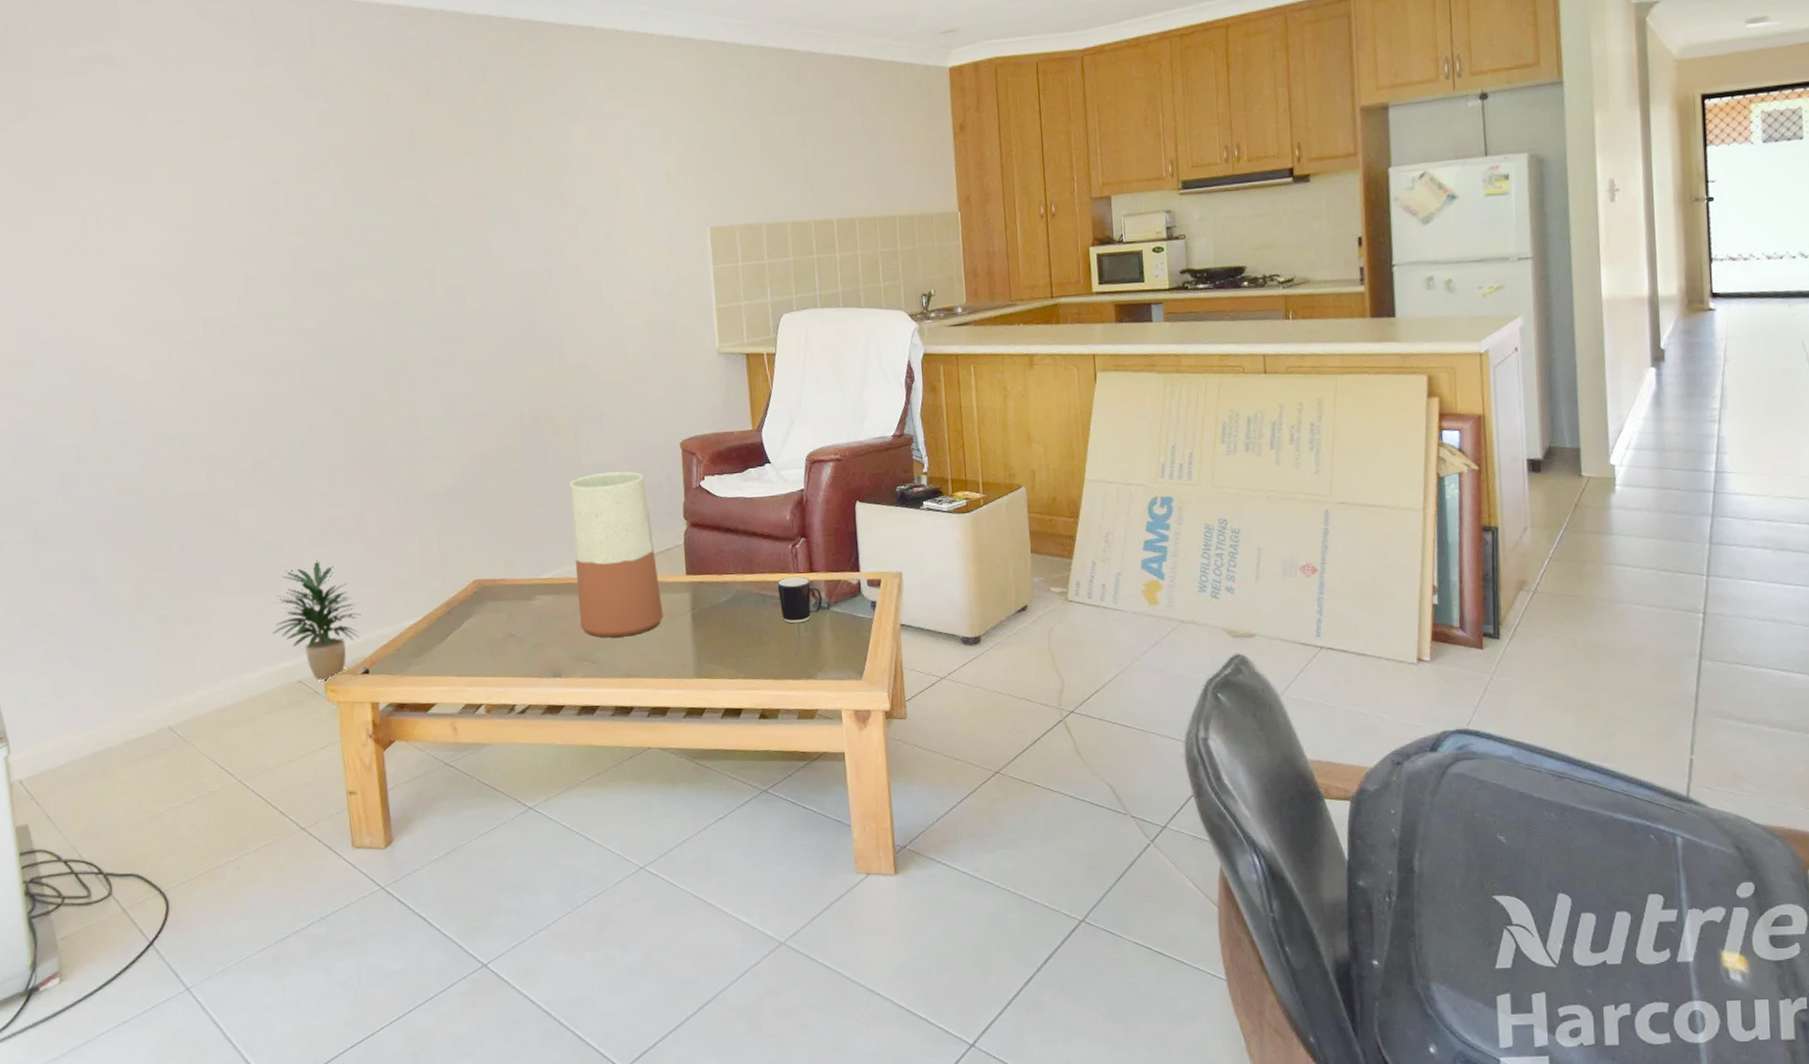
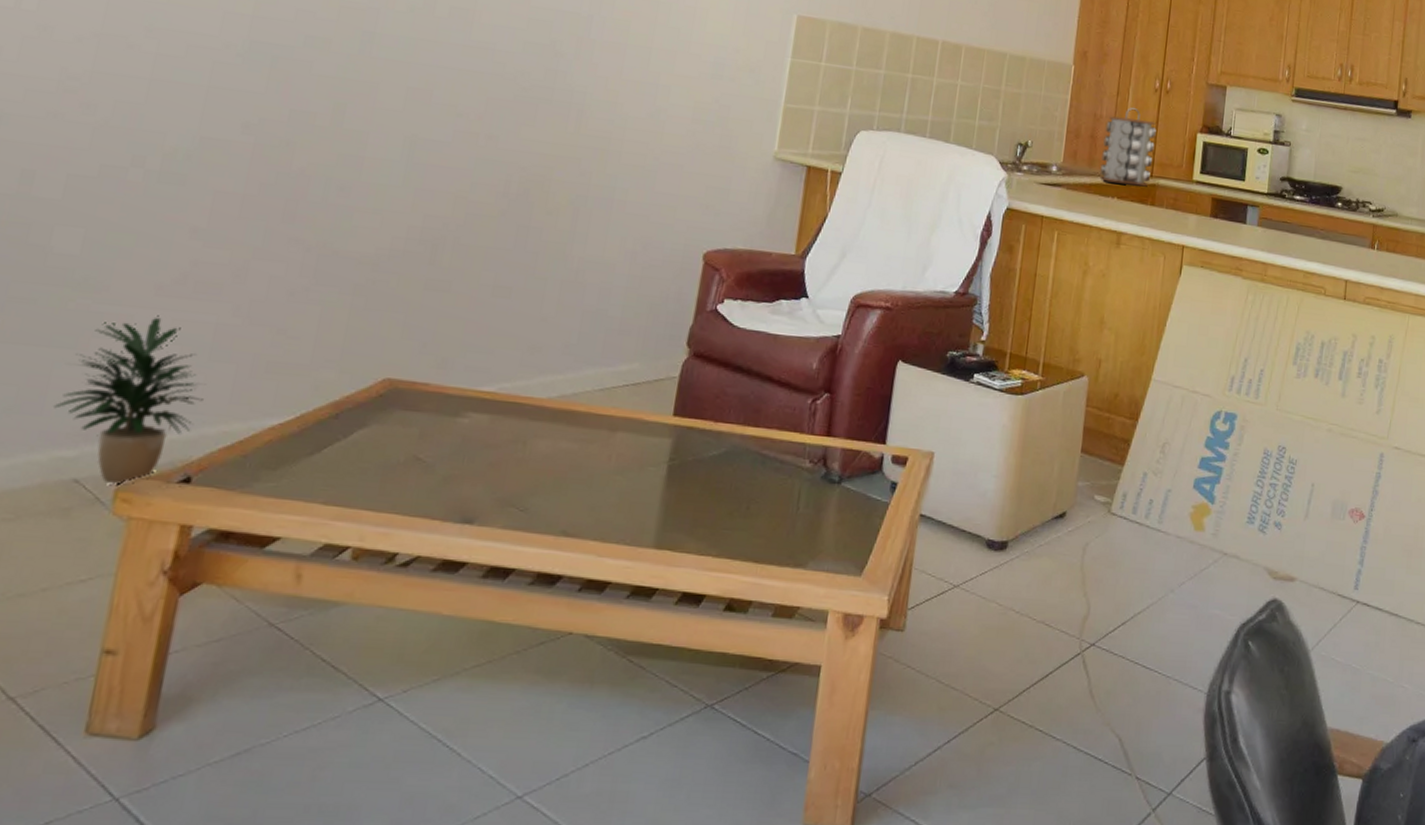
vase: present [570,471,663,638] -> none [517,270,649,483]
mug: present [777,576,823,624] -> none [781,437,836,497]
spice rack: none [999,237,1051,312] -> present [1099,107,1157,188]

